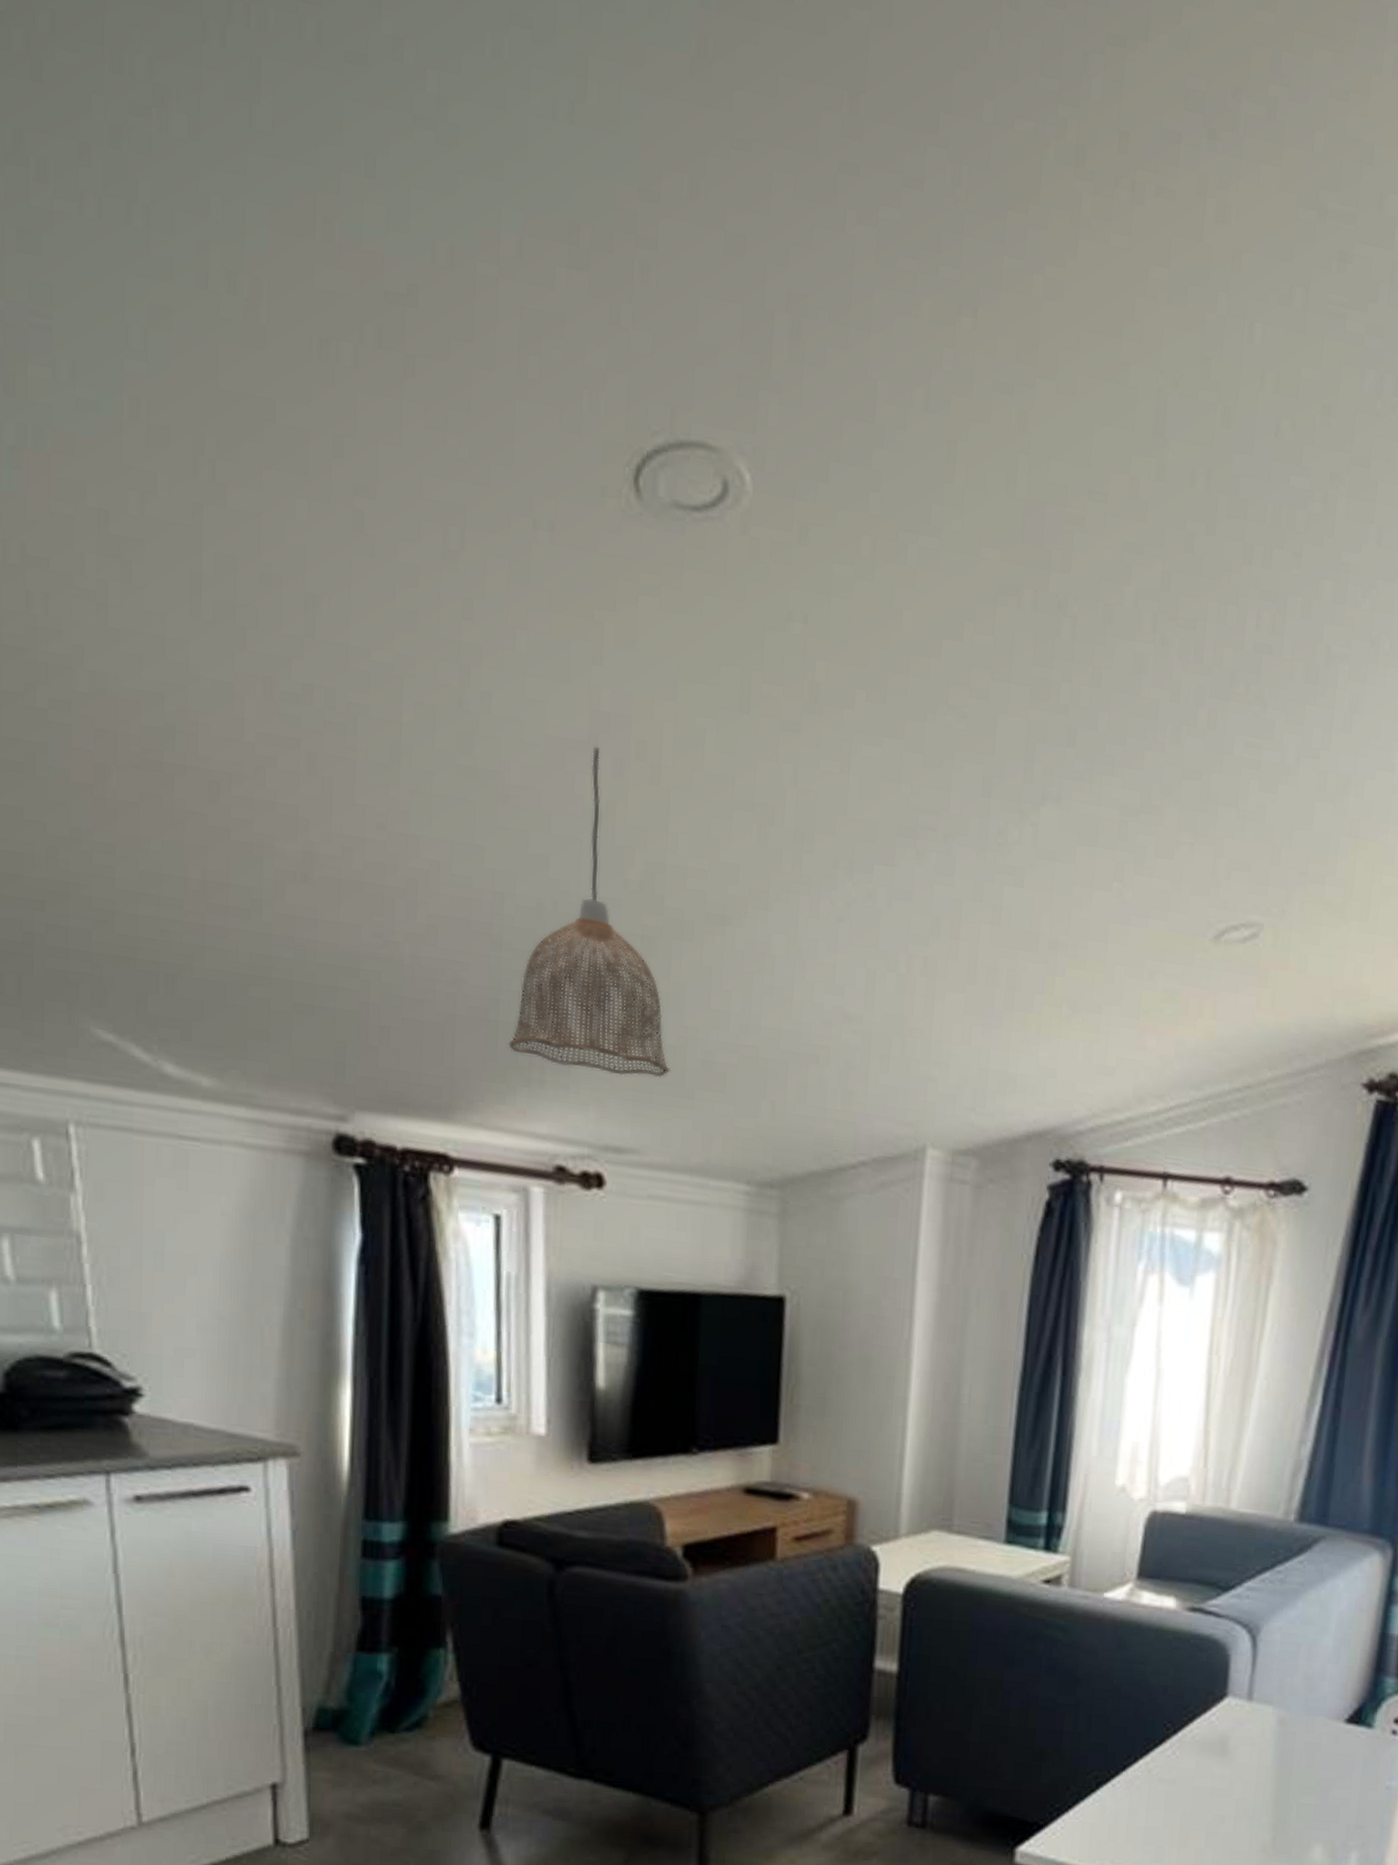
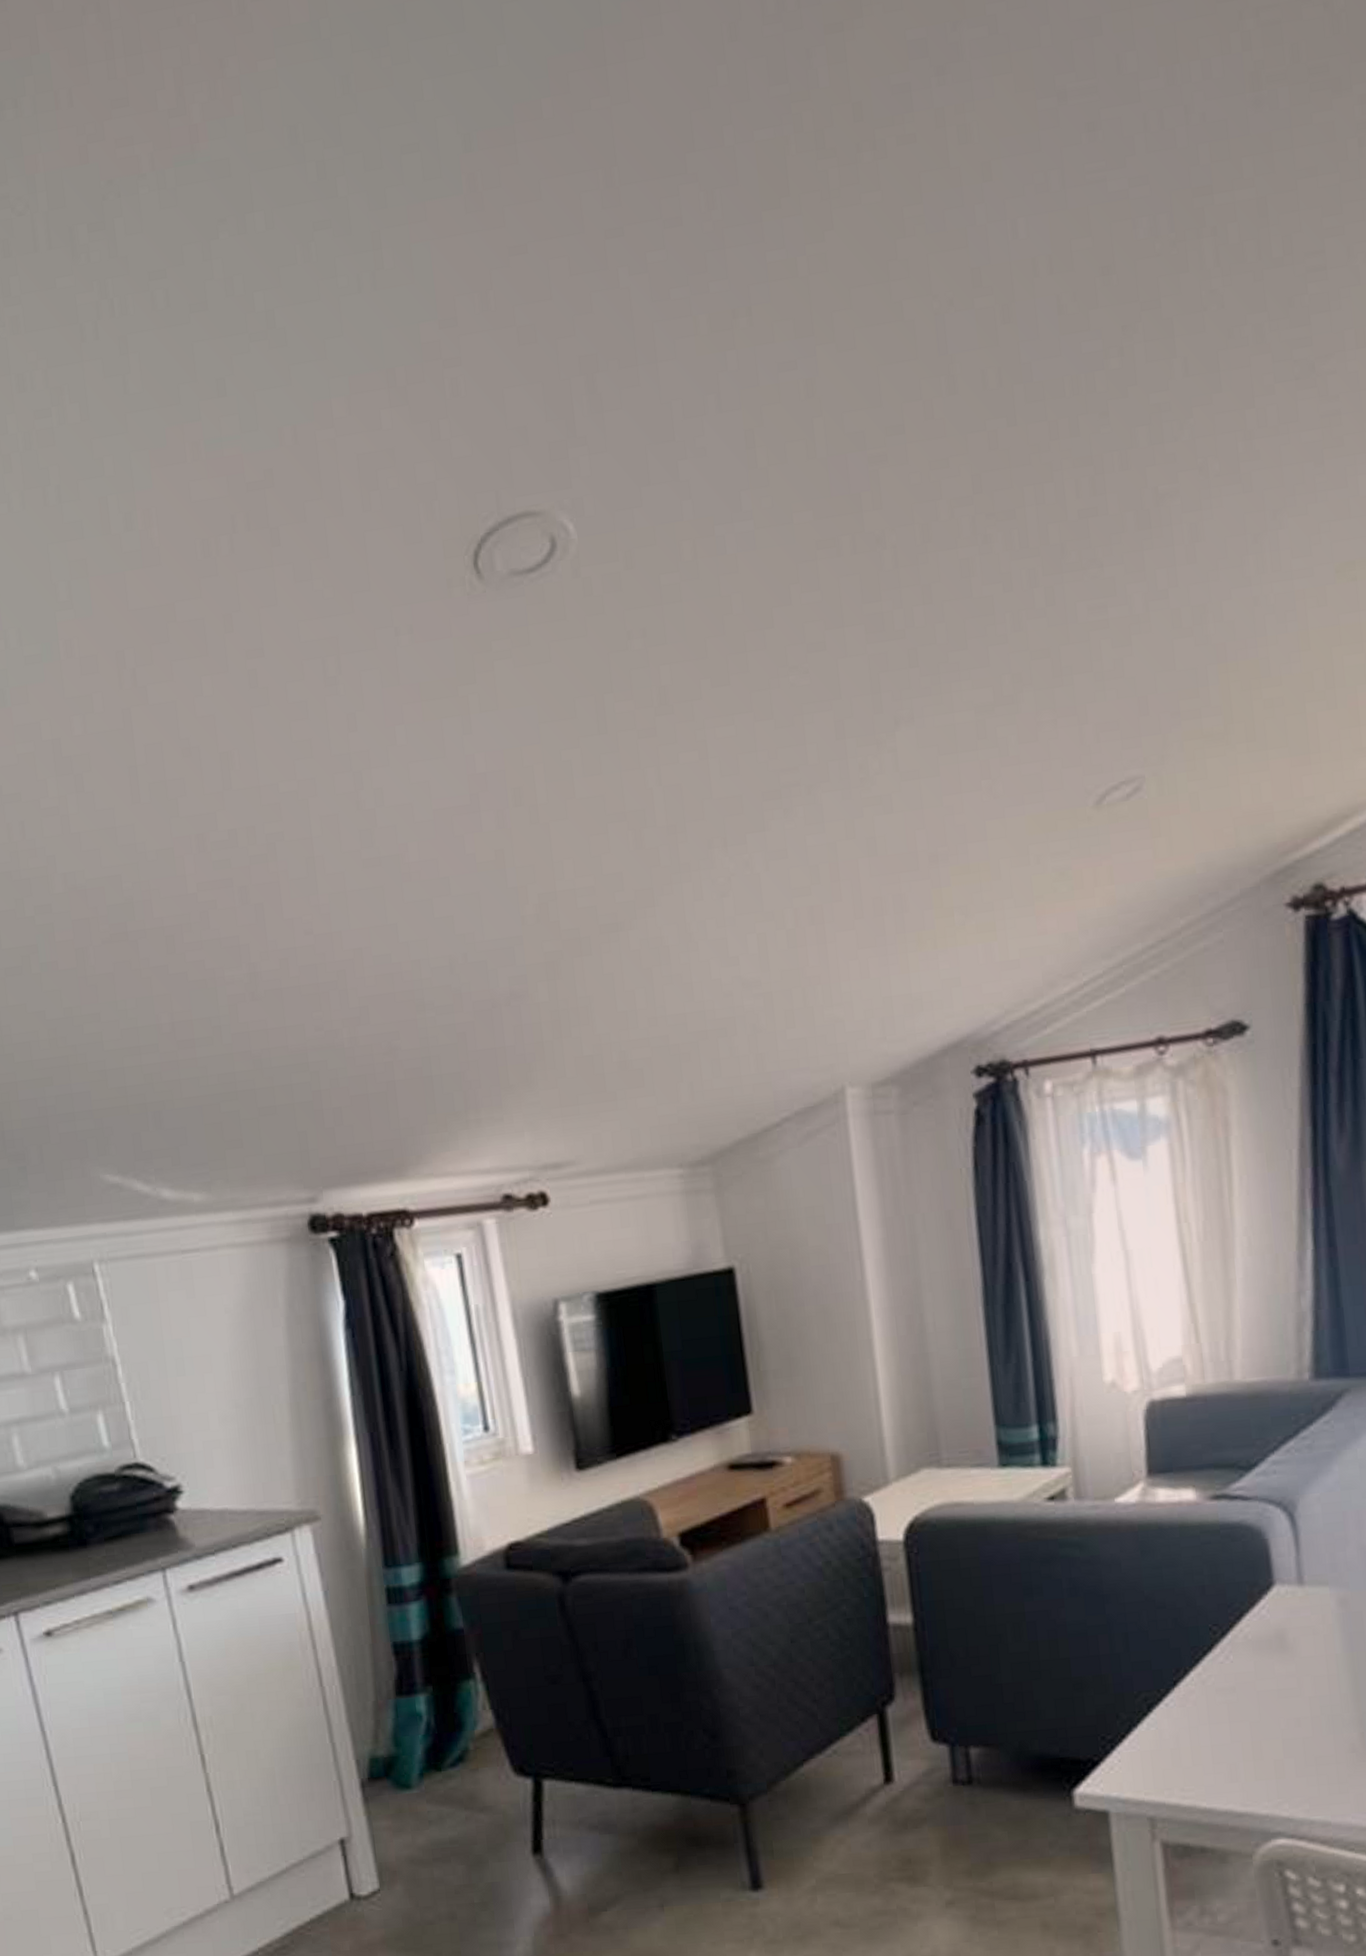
pendant lamp: present [508,746,670,1078] -> none [444,805,591,1102]

